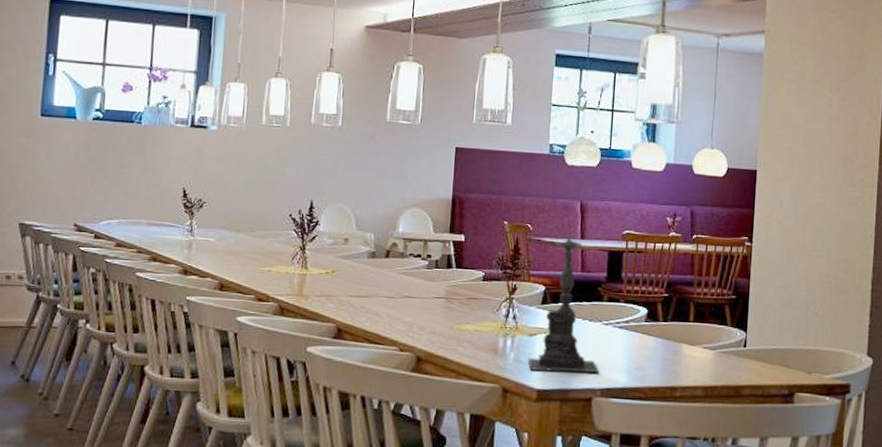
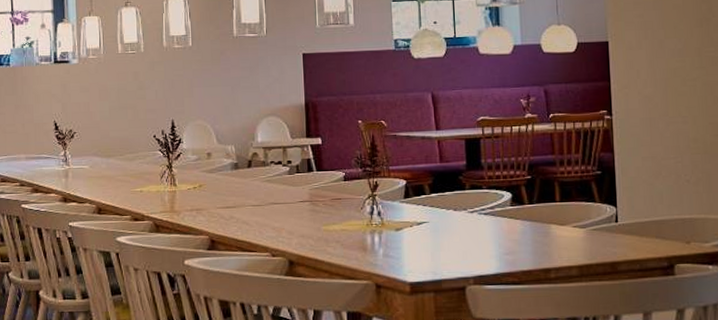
candle holder: present [528,222,600,373] -> none [398,114,470,264]

